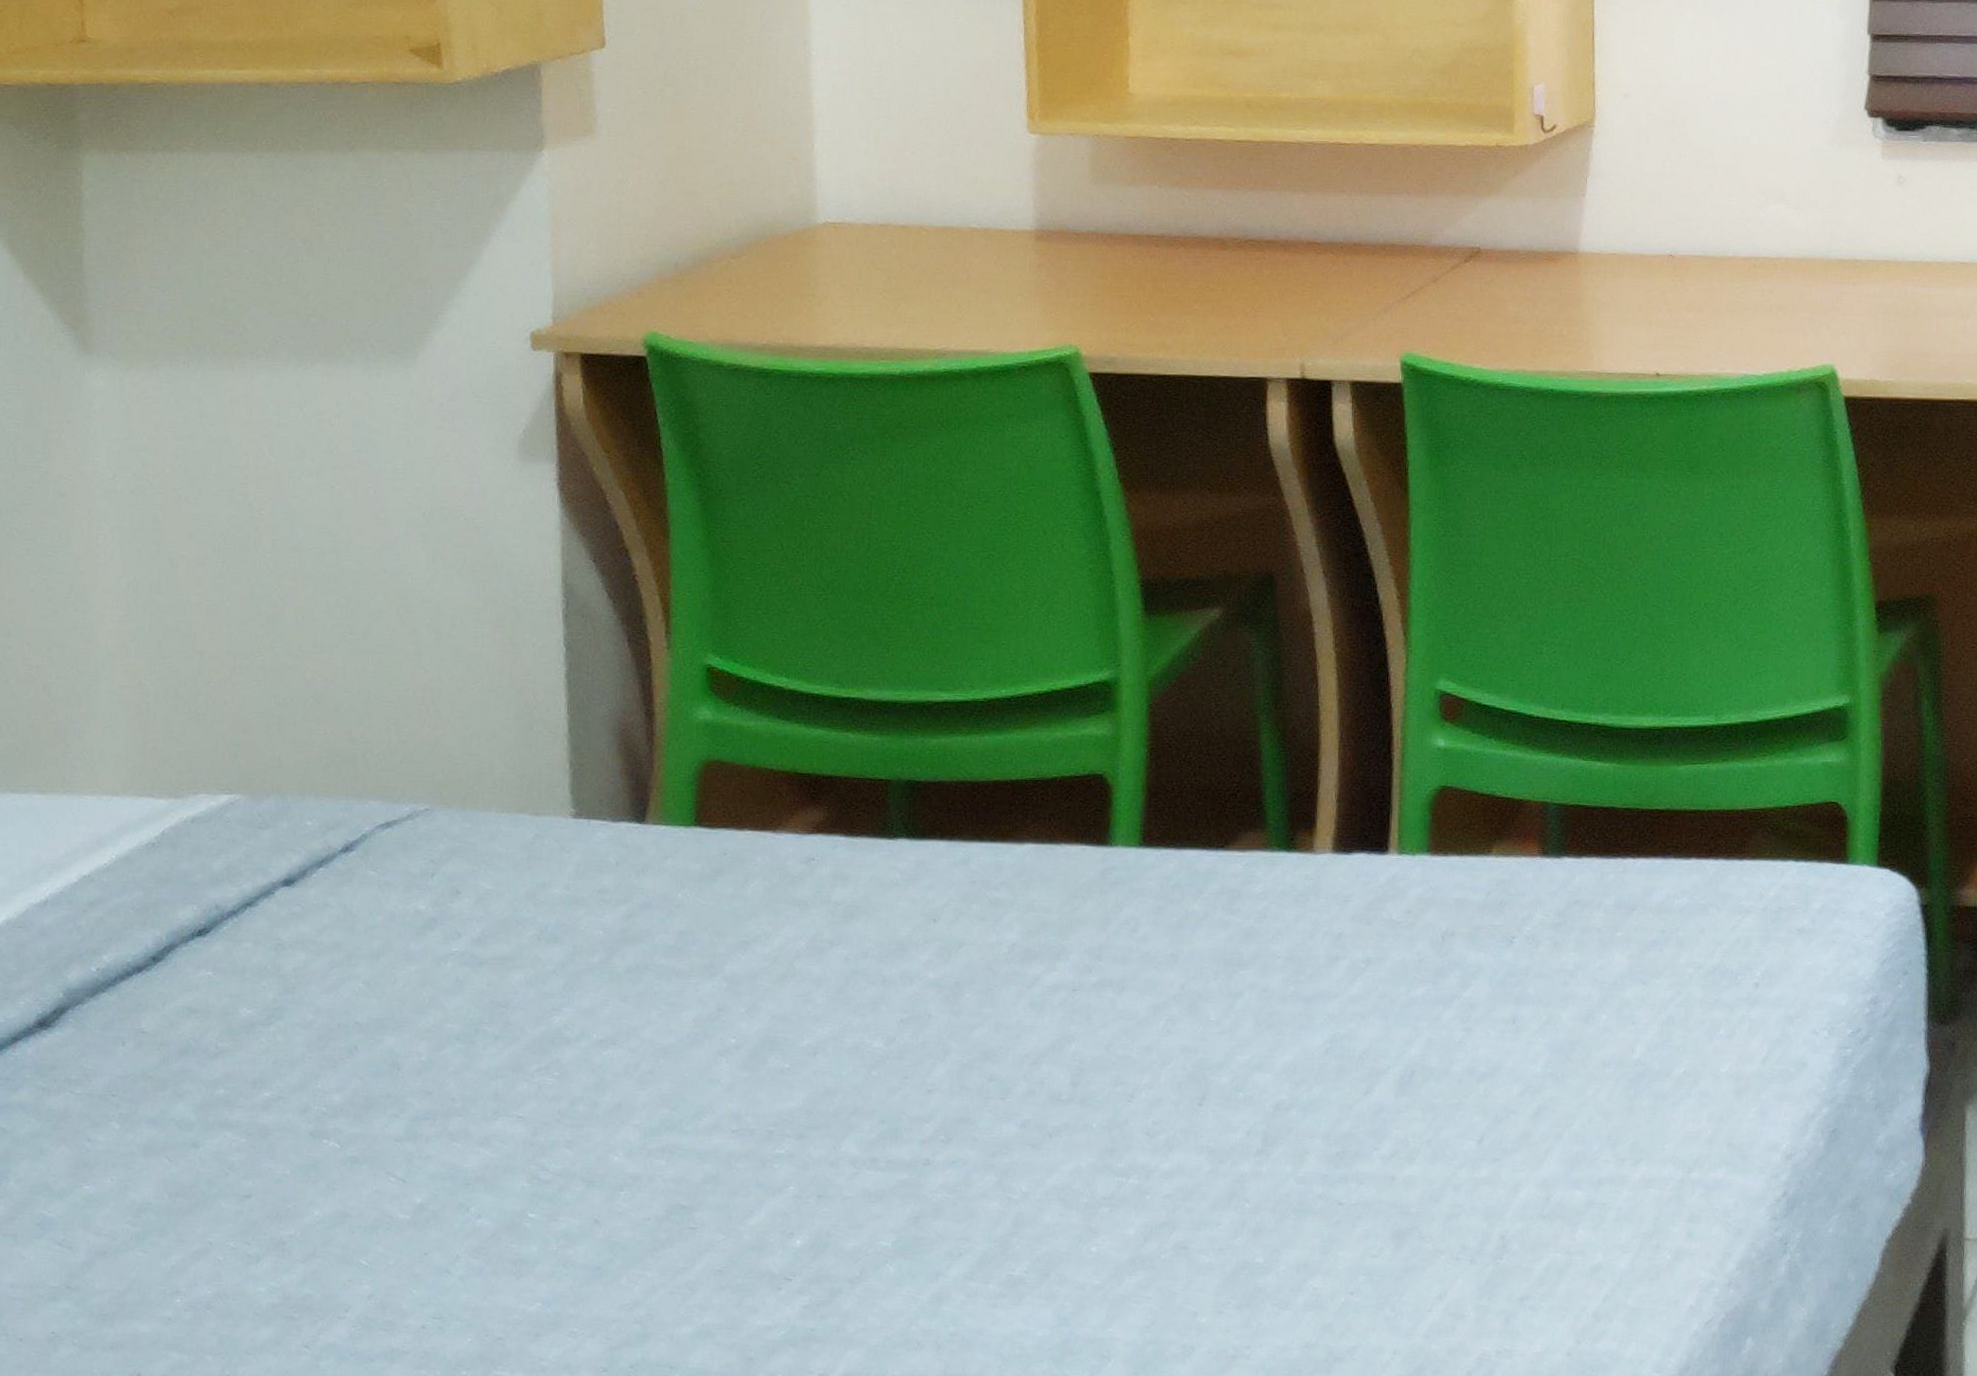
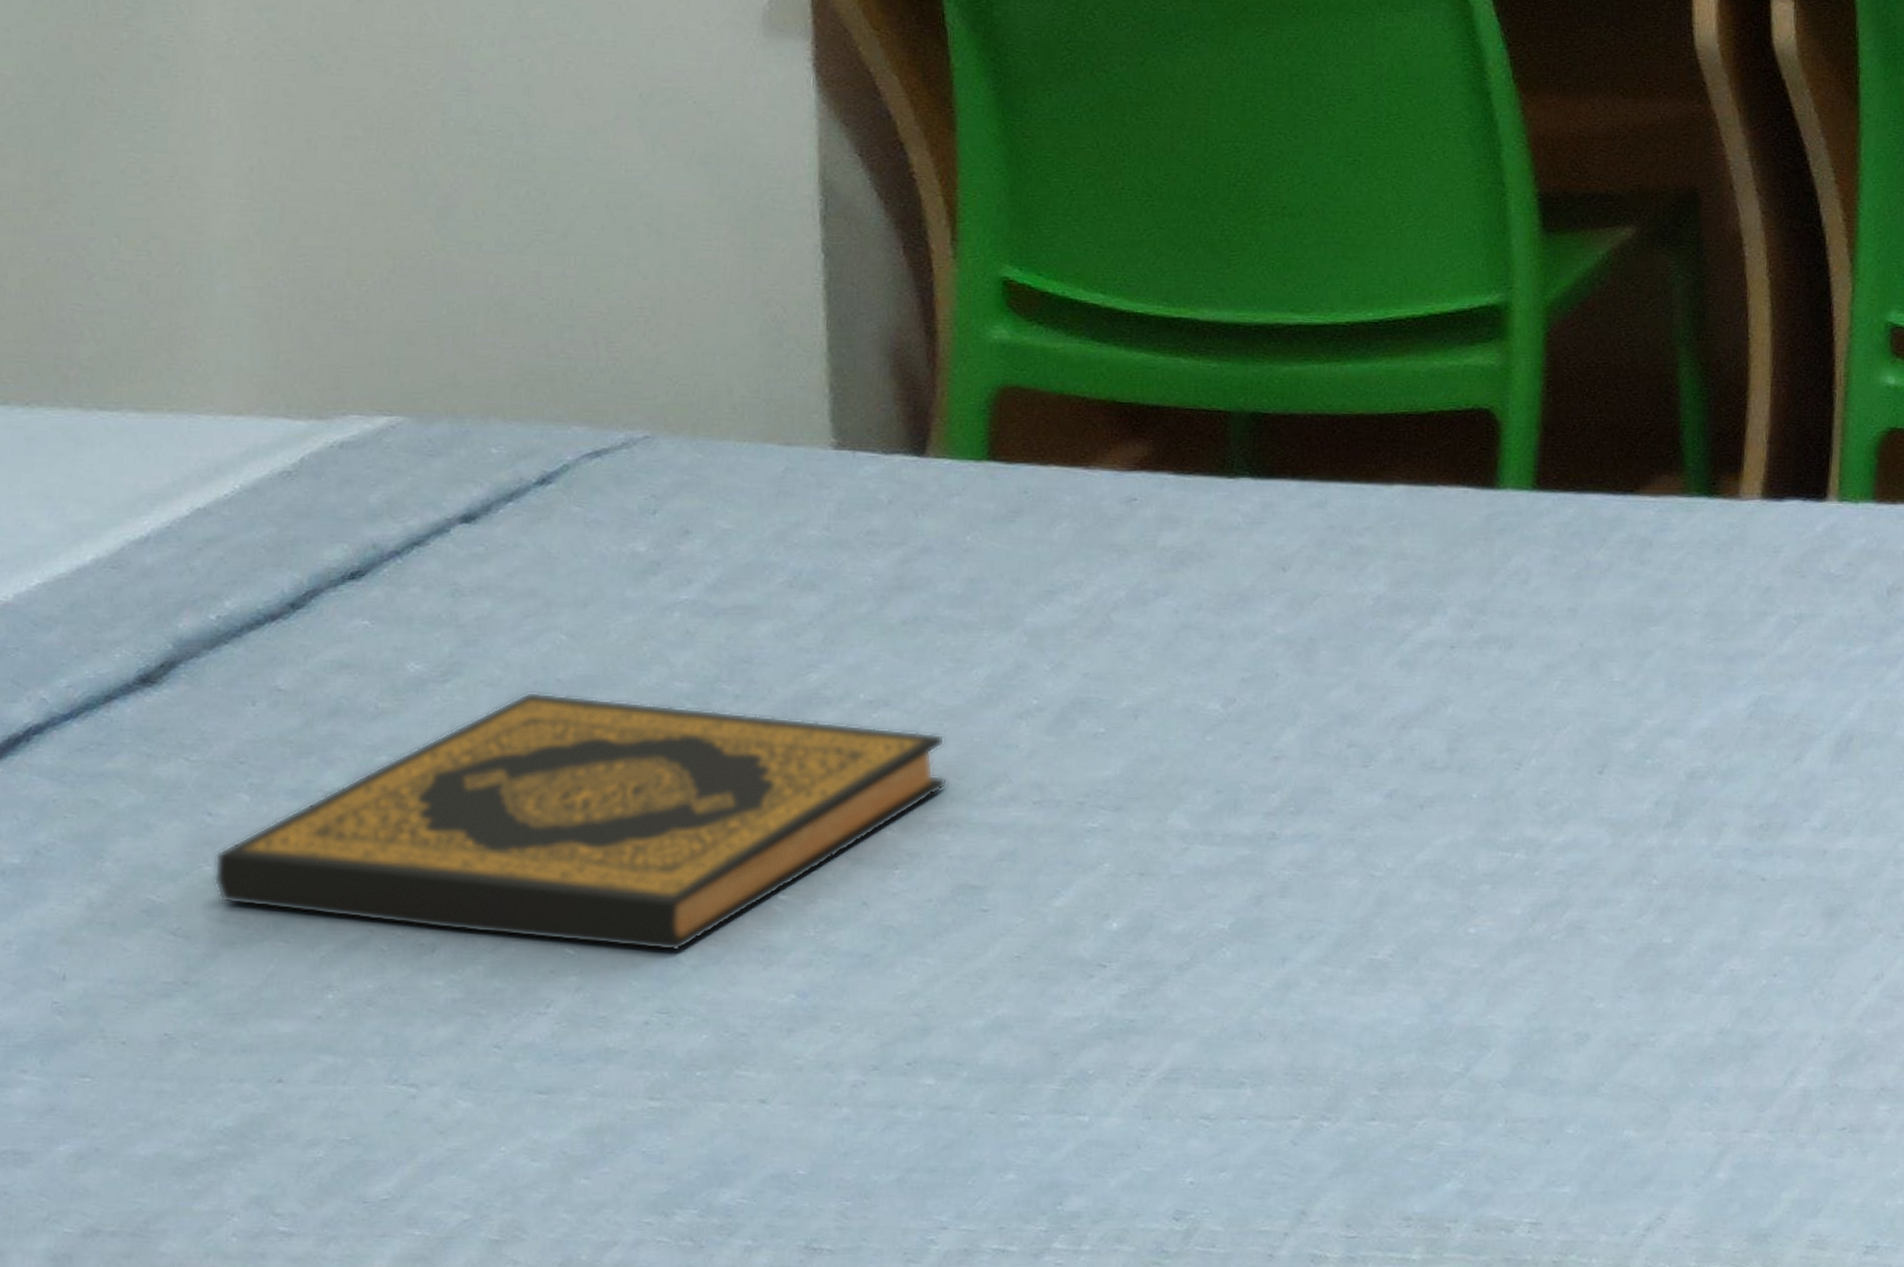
hardback book: none [91,1033,664,1263] -> present [213,691,948,951]

